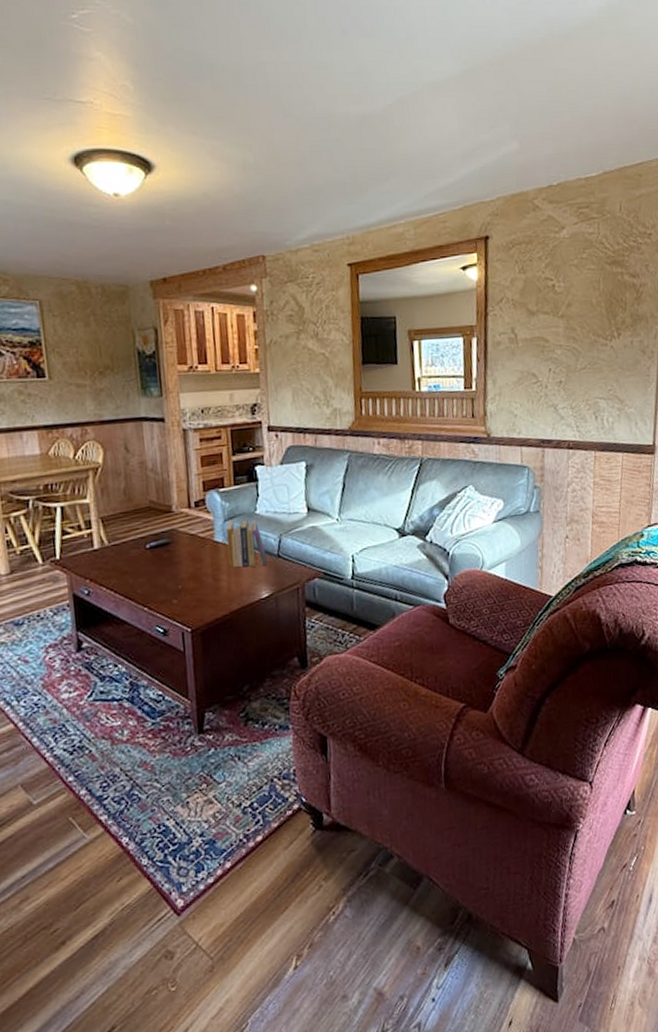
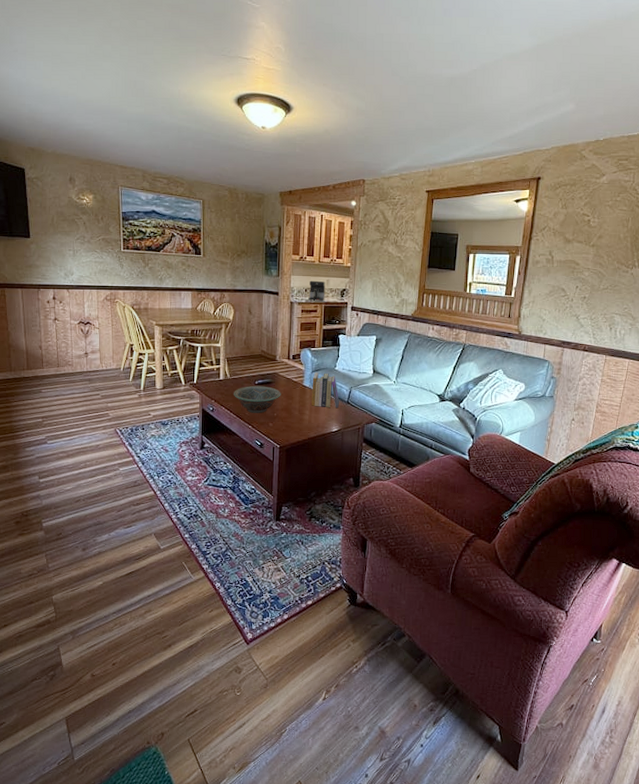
decorative bowl: none [115,549,185,590] -> present [233,386,281,413]
coffee maker: none [206,396,231,425] -> present [308,280,326,302]

